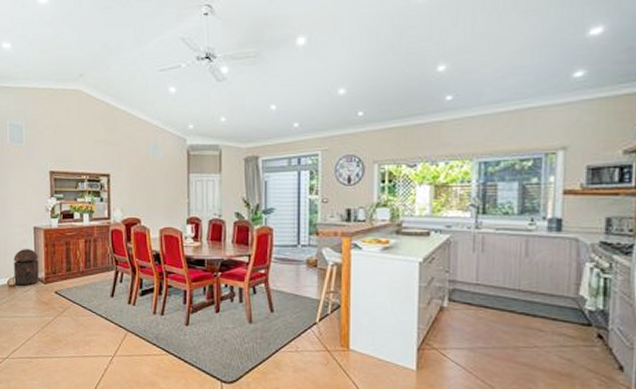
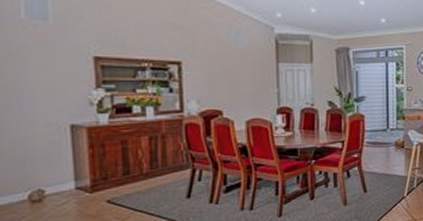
trash can: present [14,249,39,286] -> none [38,152,81,200]

